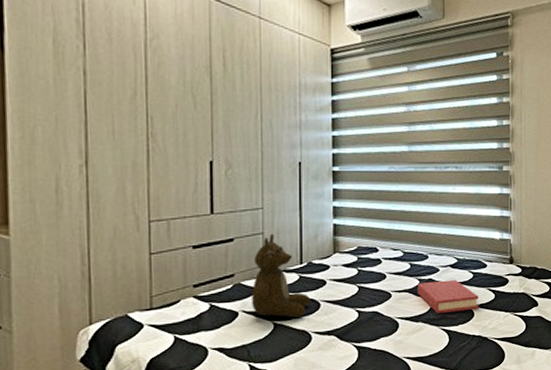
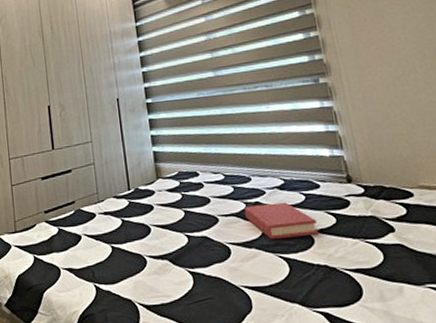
teddy bear: present [252,233,310,319] -> none [89,163,141,242]

